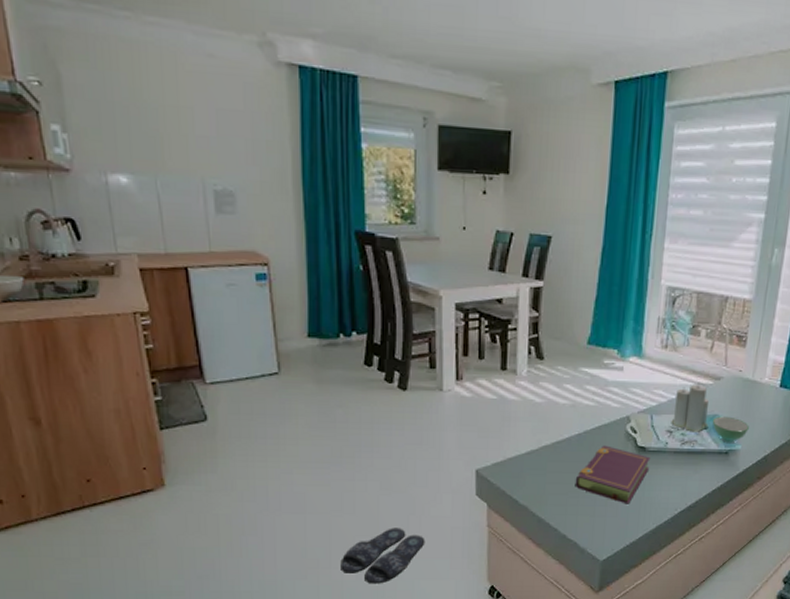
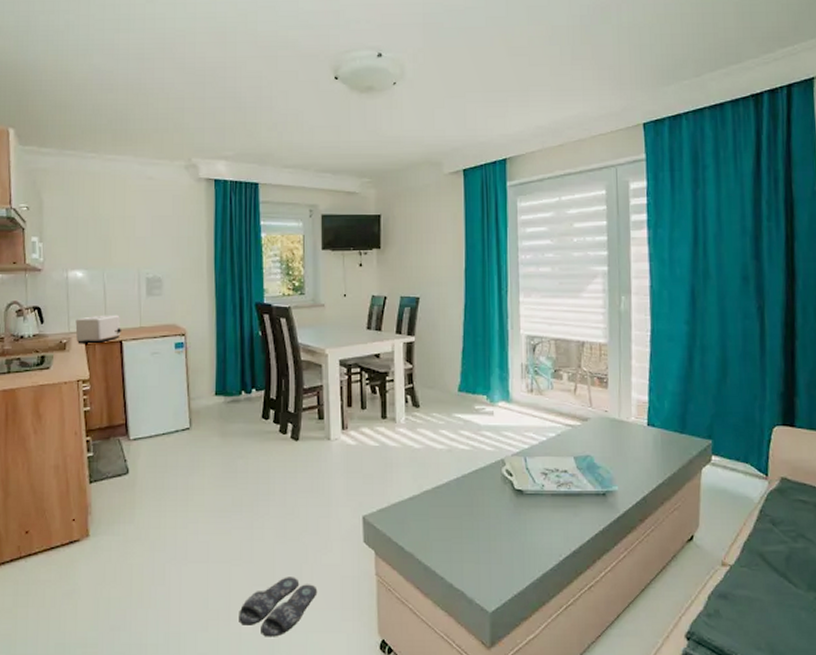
toaster: none [124,233,186,269] -> present [75,315,121,344]
book: present [575,445,651,504] -> none [457,489,529,550]
candle: present [671,383,710,432] -> none [545,425,582,474]
bowl: present [712,416,749,444] -> none [585,457,623,485]

